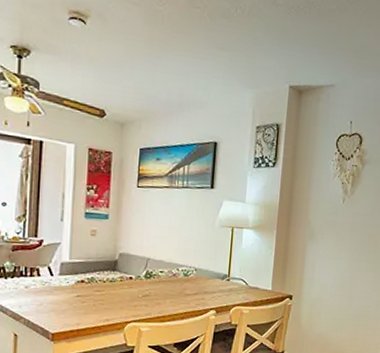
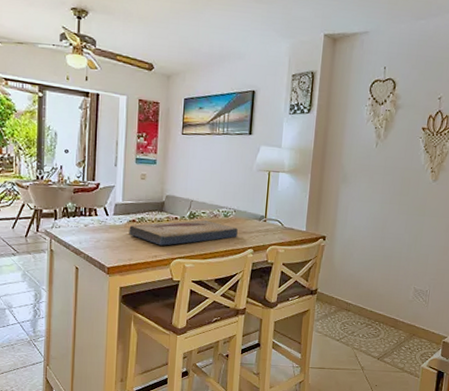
fish fossil: none [77,280,199,308] -> present [129,220,238,246]

